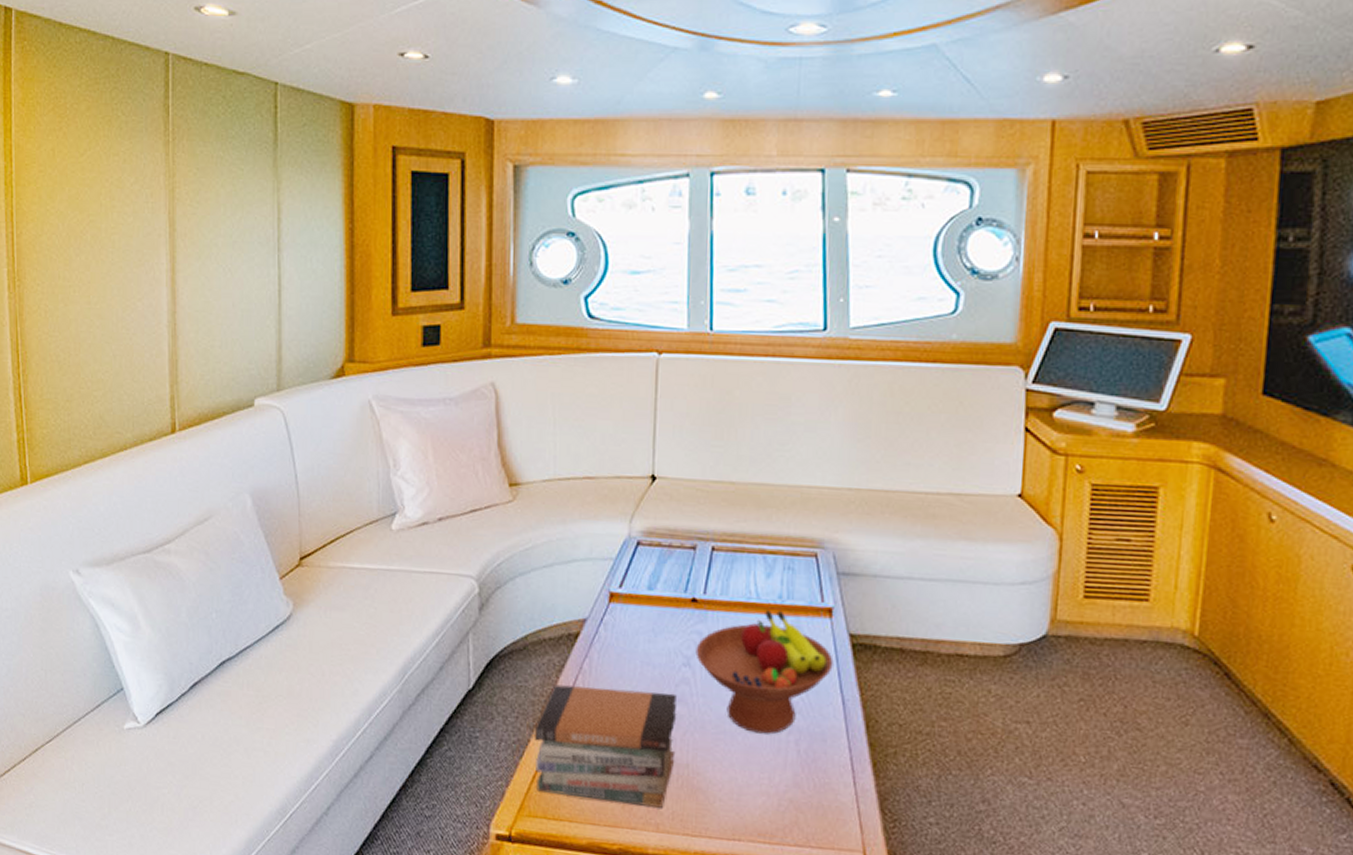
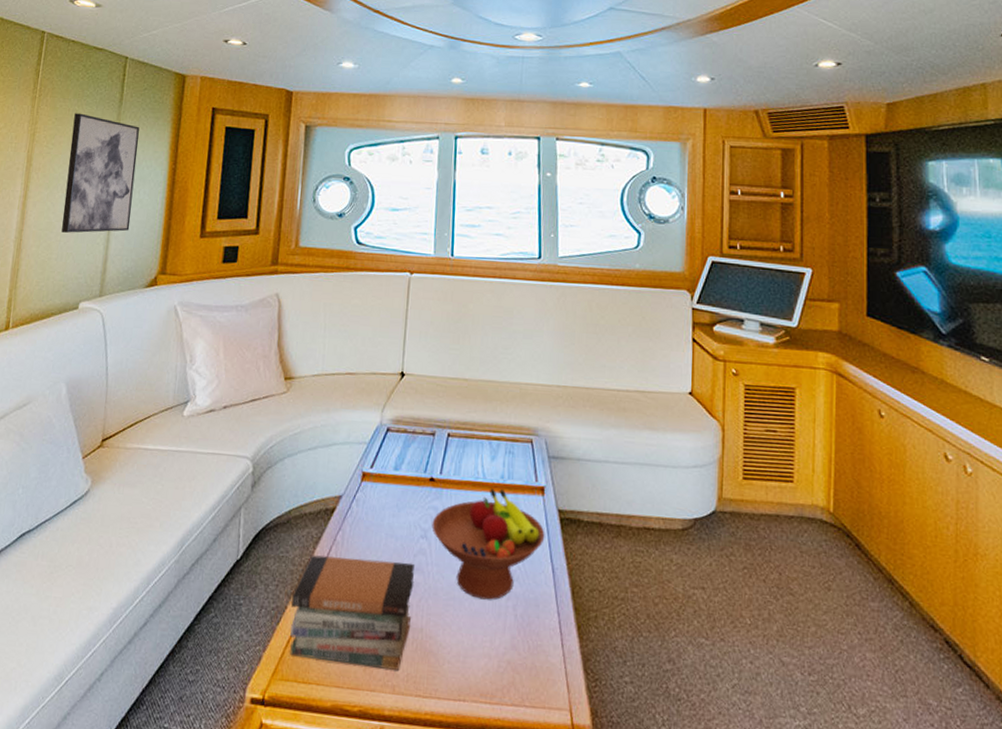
wall art: none [220,160,305,314] -> present [61,113,139,233]

